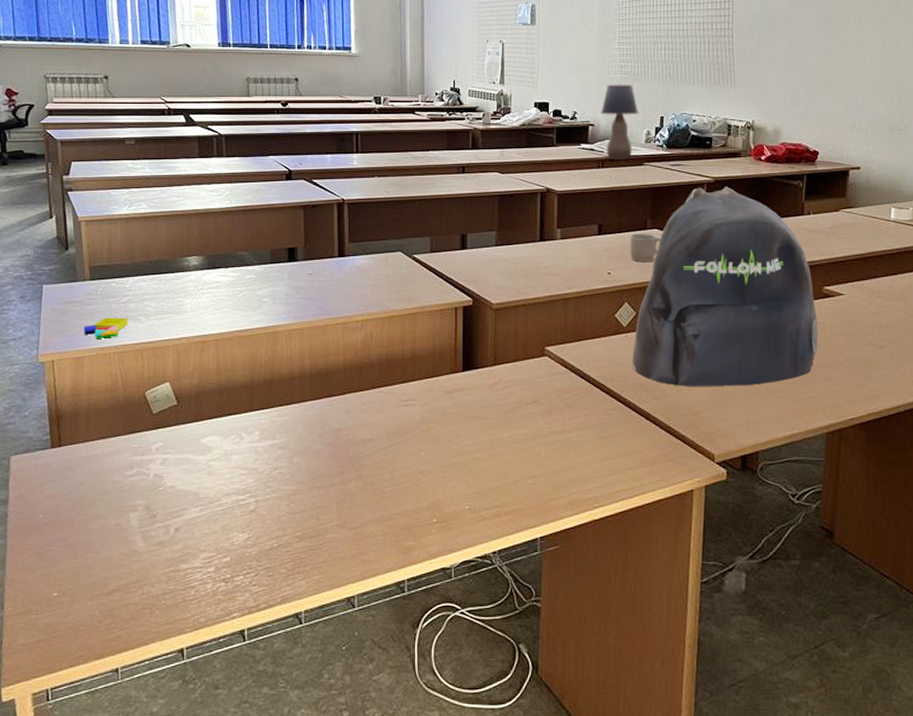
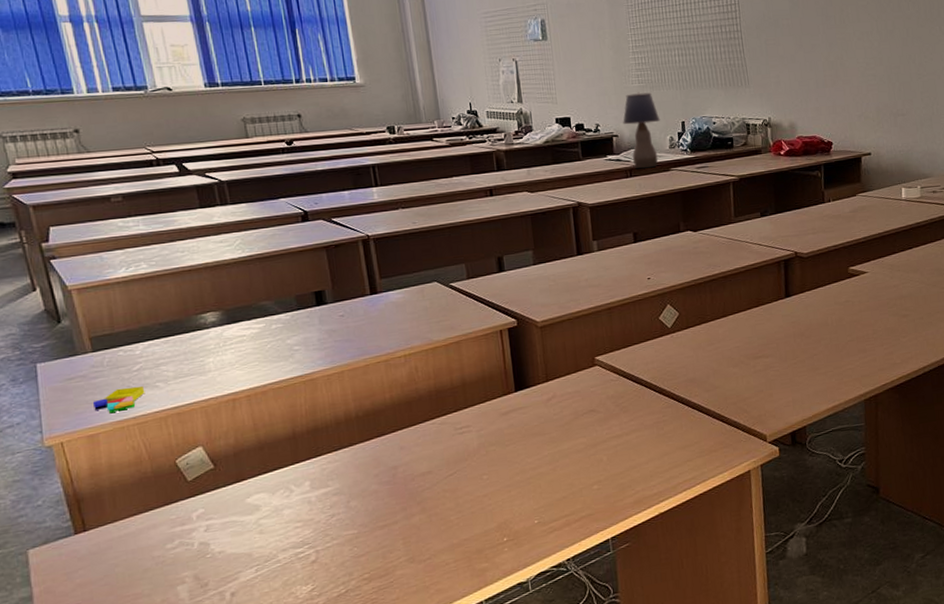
mug: present [629,233,661,263] -> none [664,236,695,265]
backpack: present [631,186,819,386] -> none [680,183,849,377]

